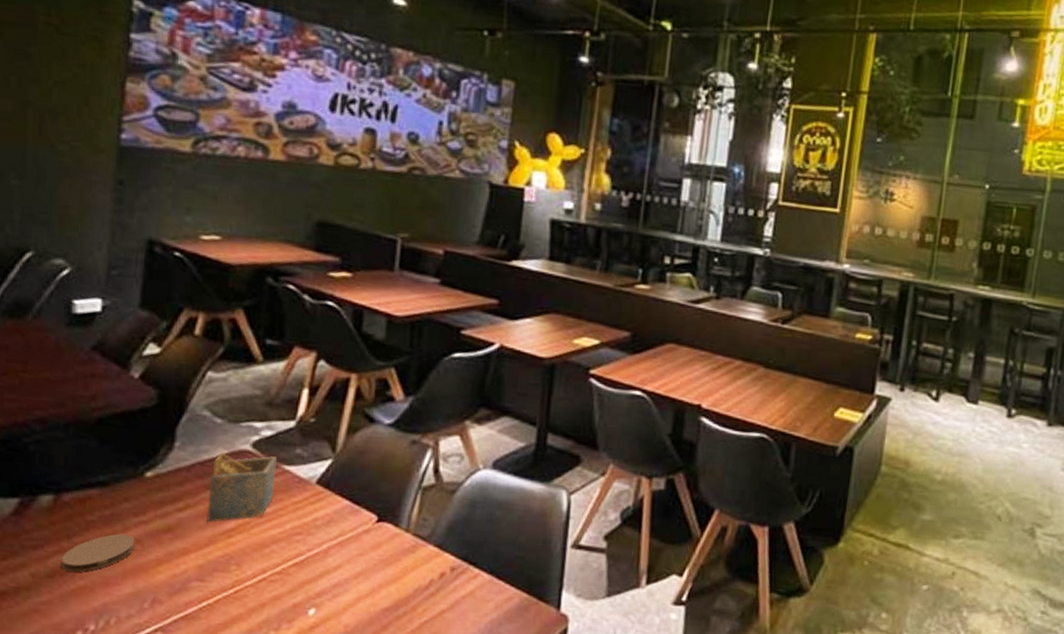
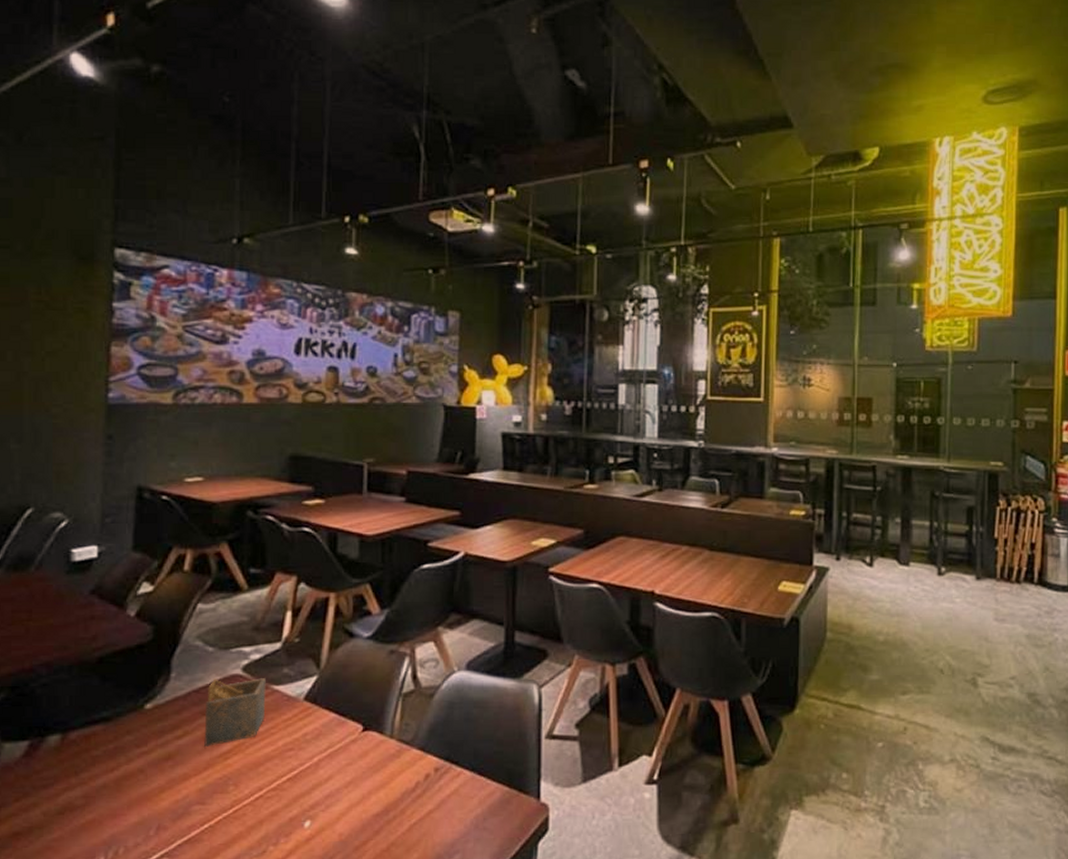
coaster: present [61,533,135,573] -> none [71,765,138,808]

